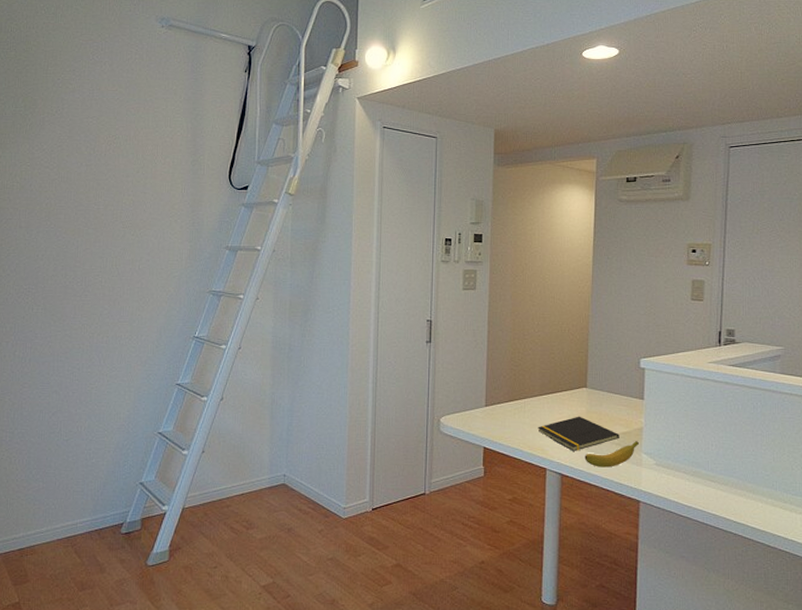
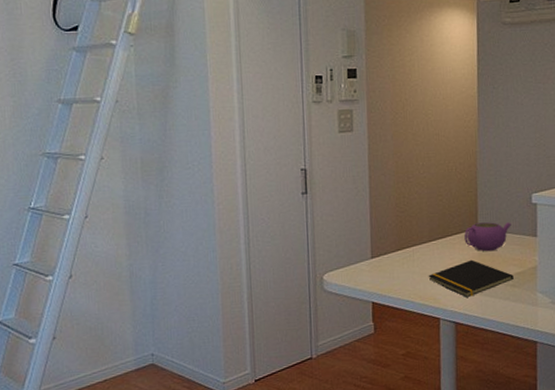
teapot: none [574,382,619,410] -> present [464,222,511,252]
banana: present [584,441,639,468] -> none [478,280,534,312]

